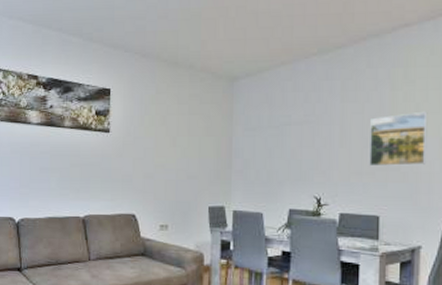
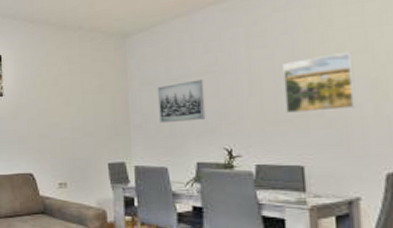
wall art: none [259,129,302,170] -> present [157,79,206,124]

